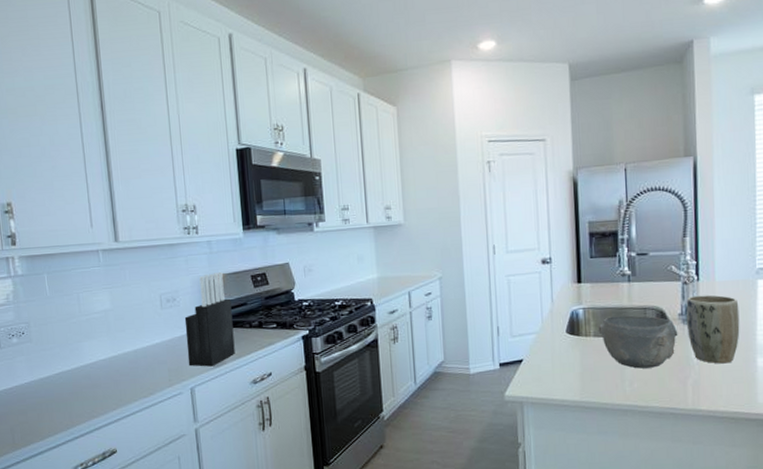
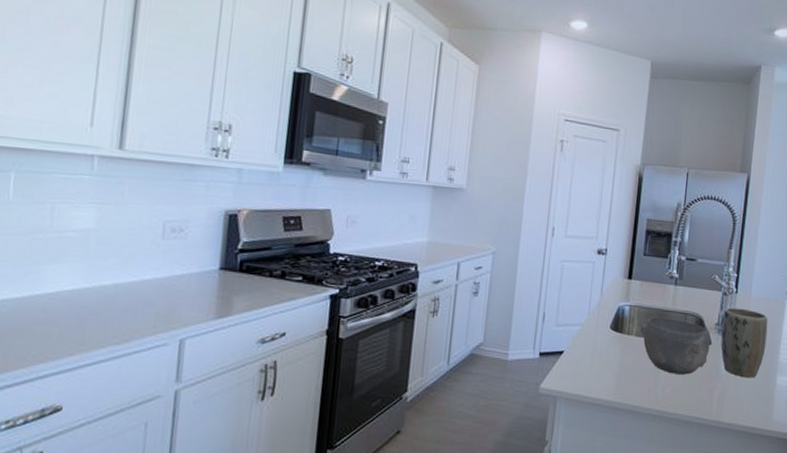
knife block: present [184,271,235,367] -> none [183,206,253,317]

